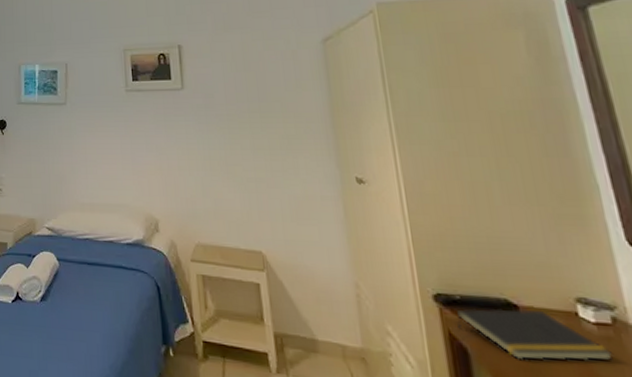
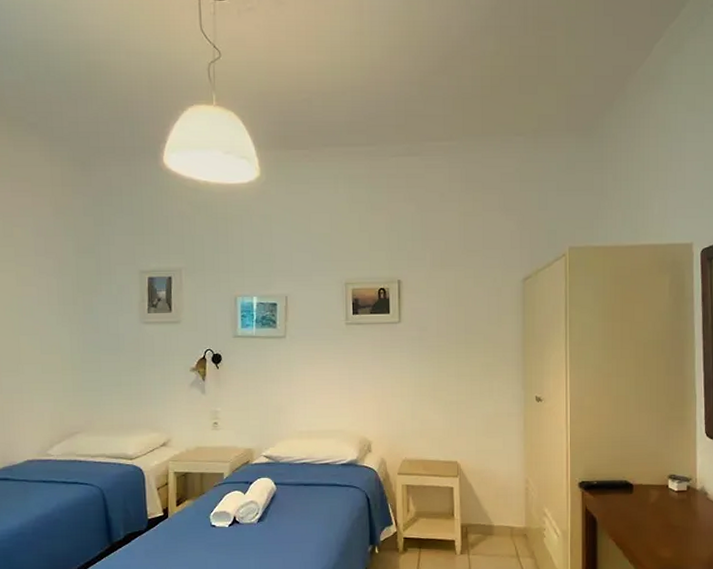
notepad: present [456,308,614,361] -> none [592,486,684,522]

